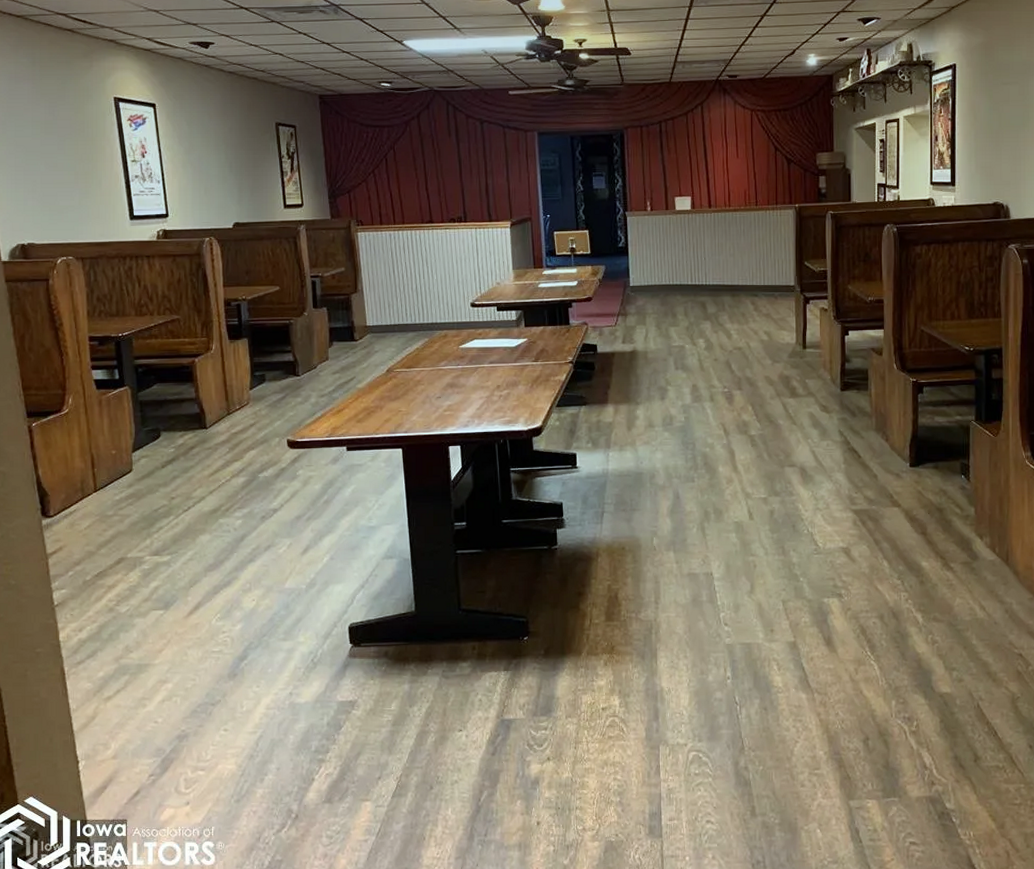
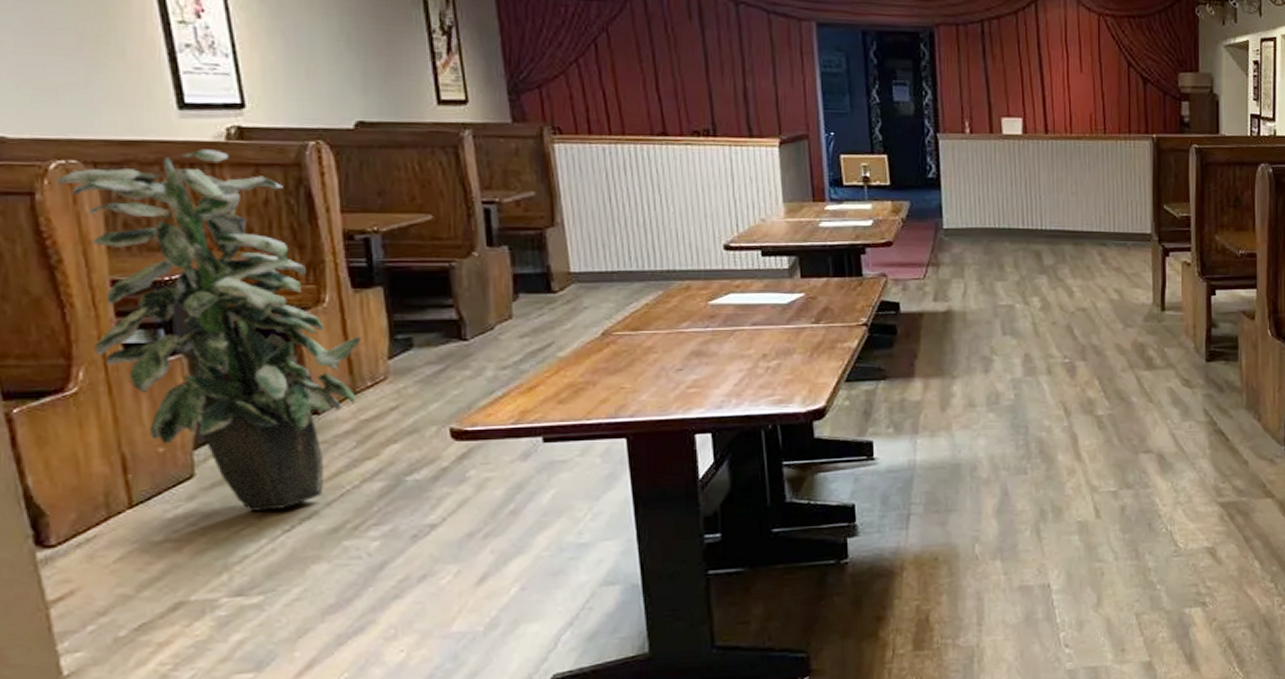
indoor plant: none [61,246,233,496] -> present [56,149,361,511]

